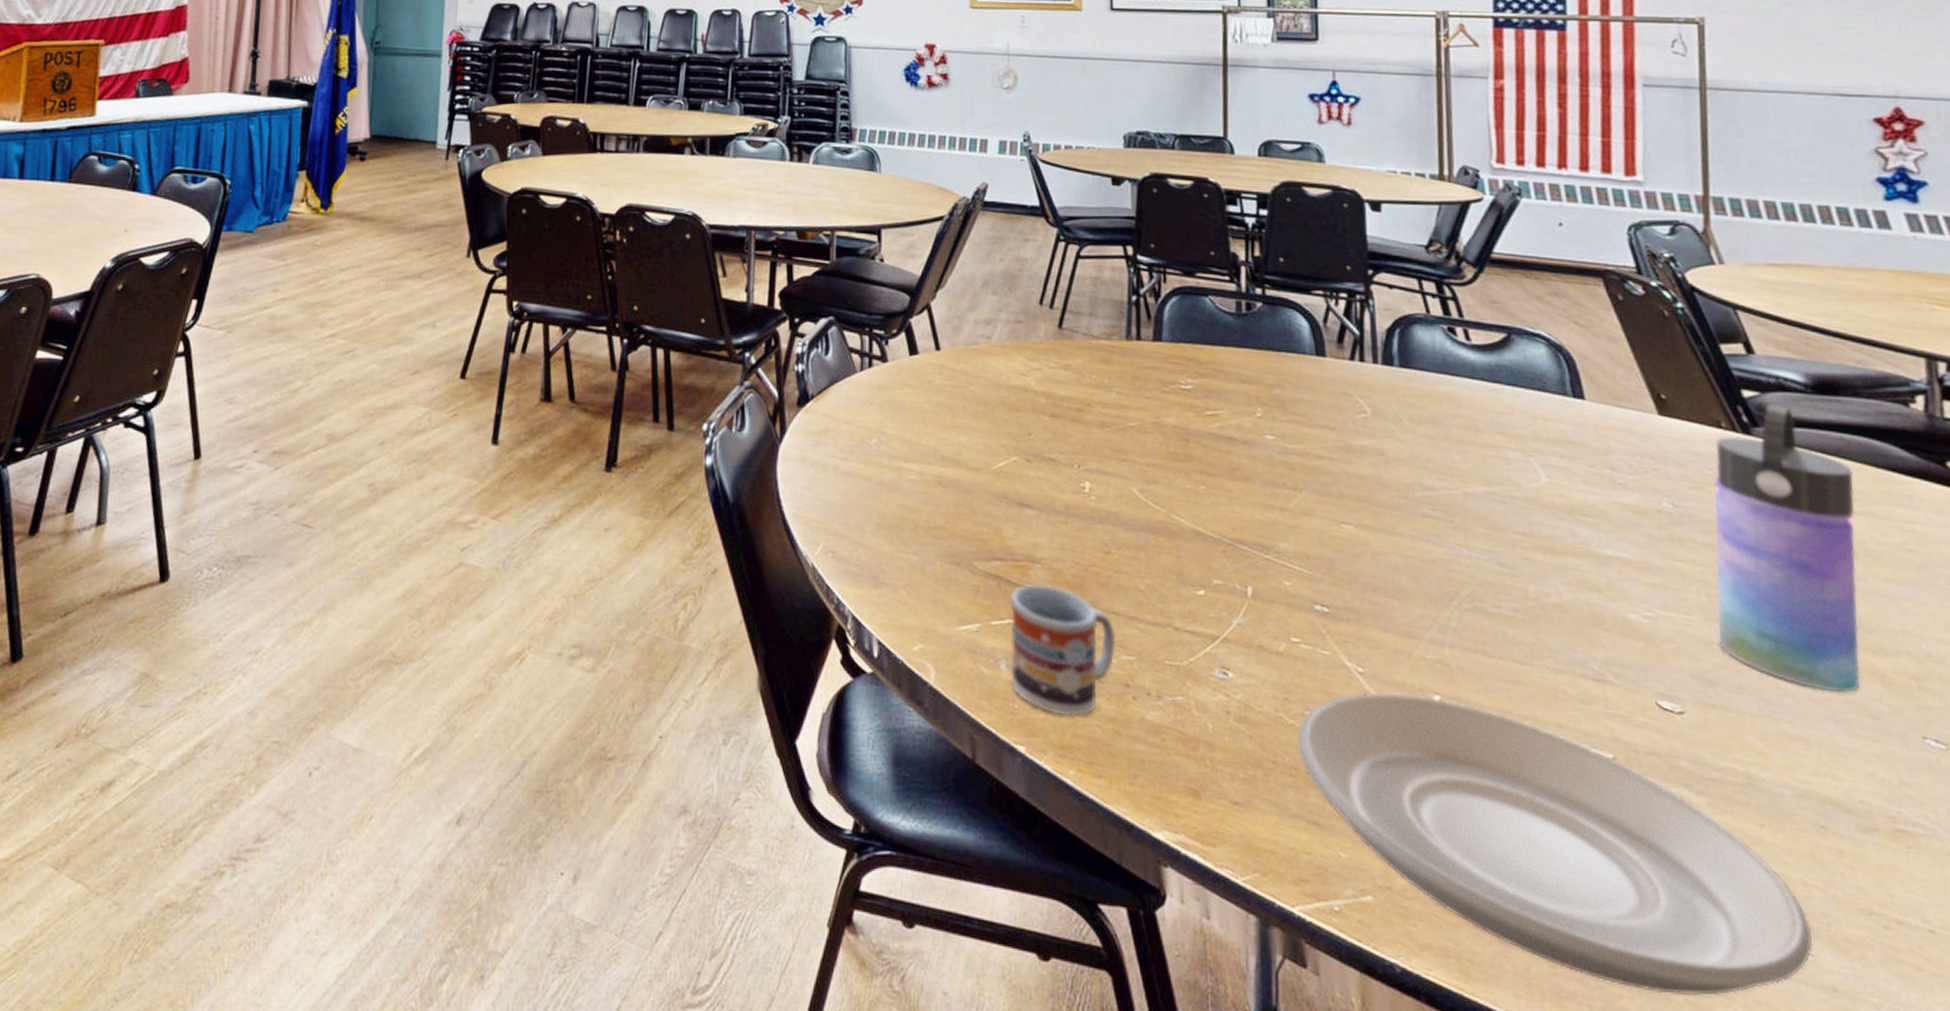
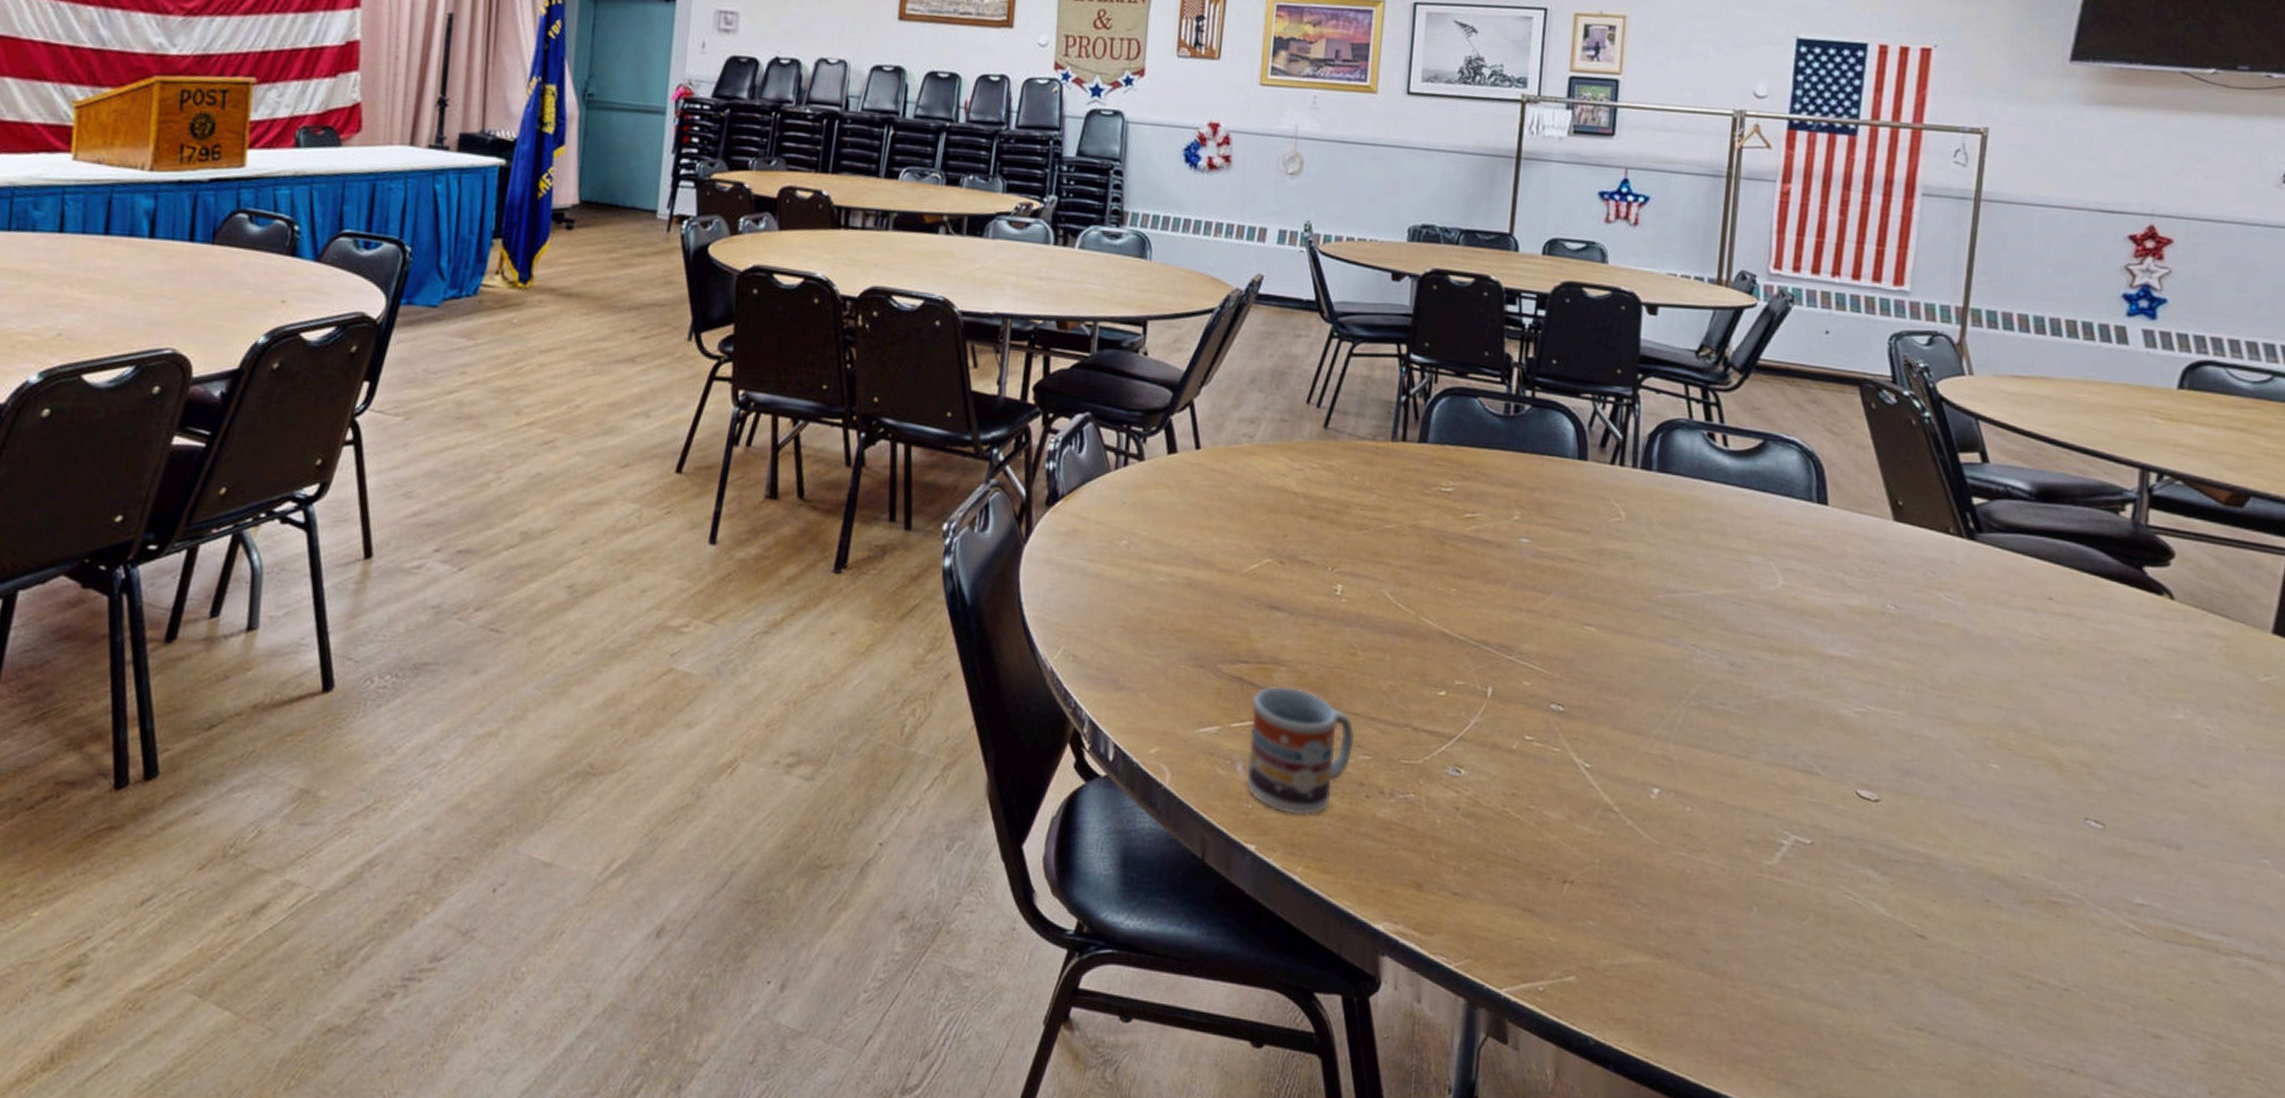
plate: present [1297,693,1814,996] -> none [1520,787,1965,1054]
water bottle: present [1714,404,1861,694] -> none [1919,511,2060,780]

